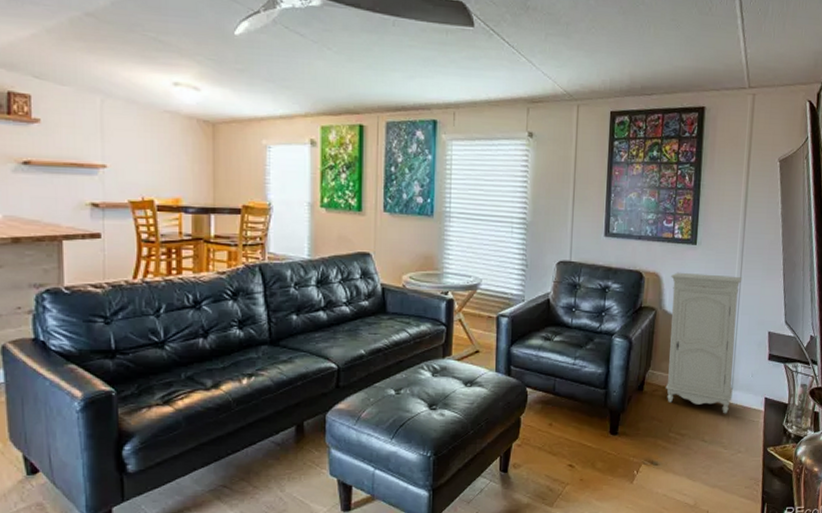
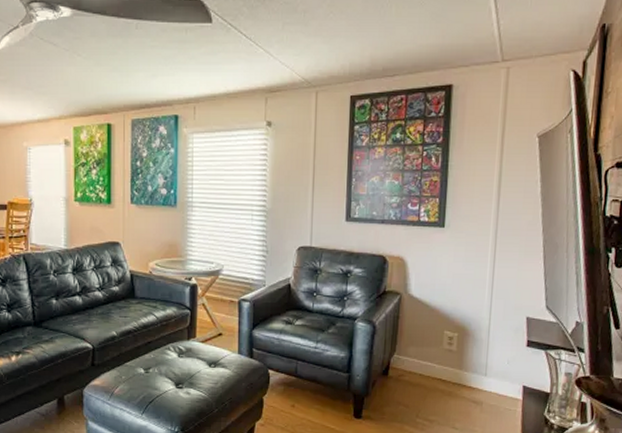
storage cabinet: present [665,272,742,414] -> none [412,256,496,401]

